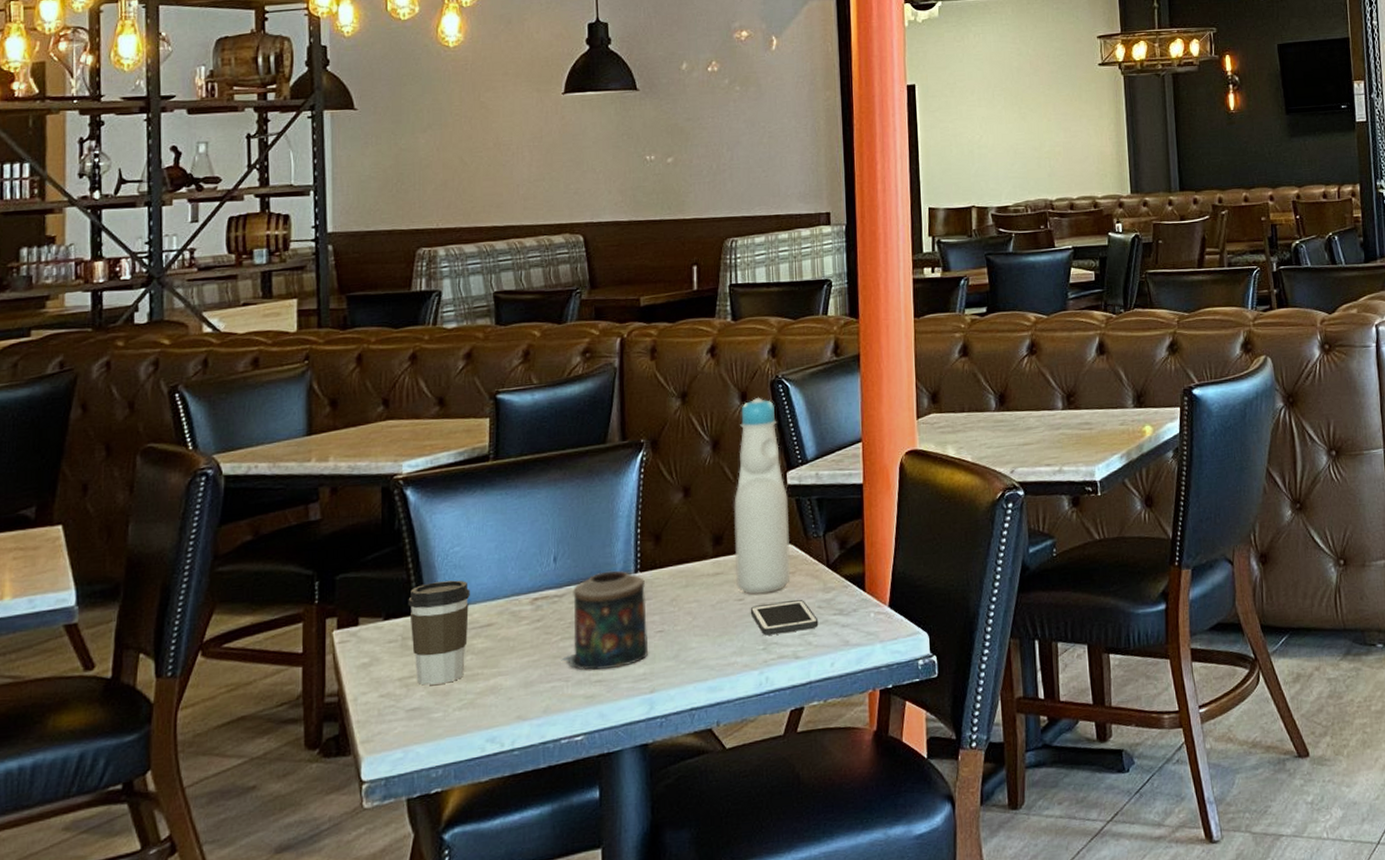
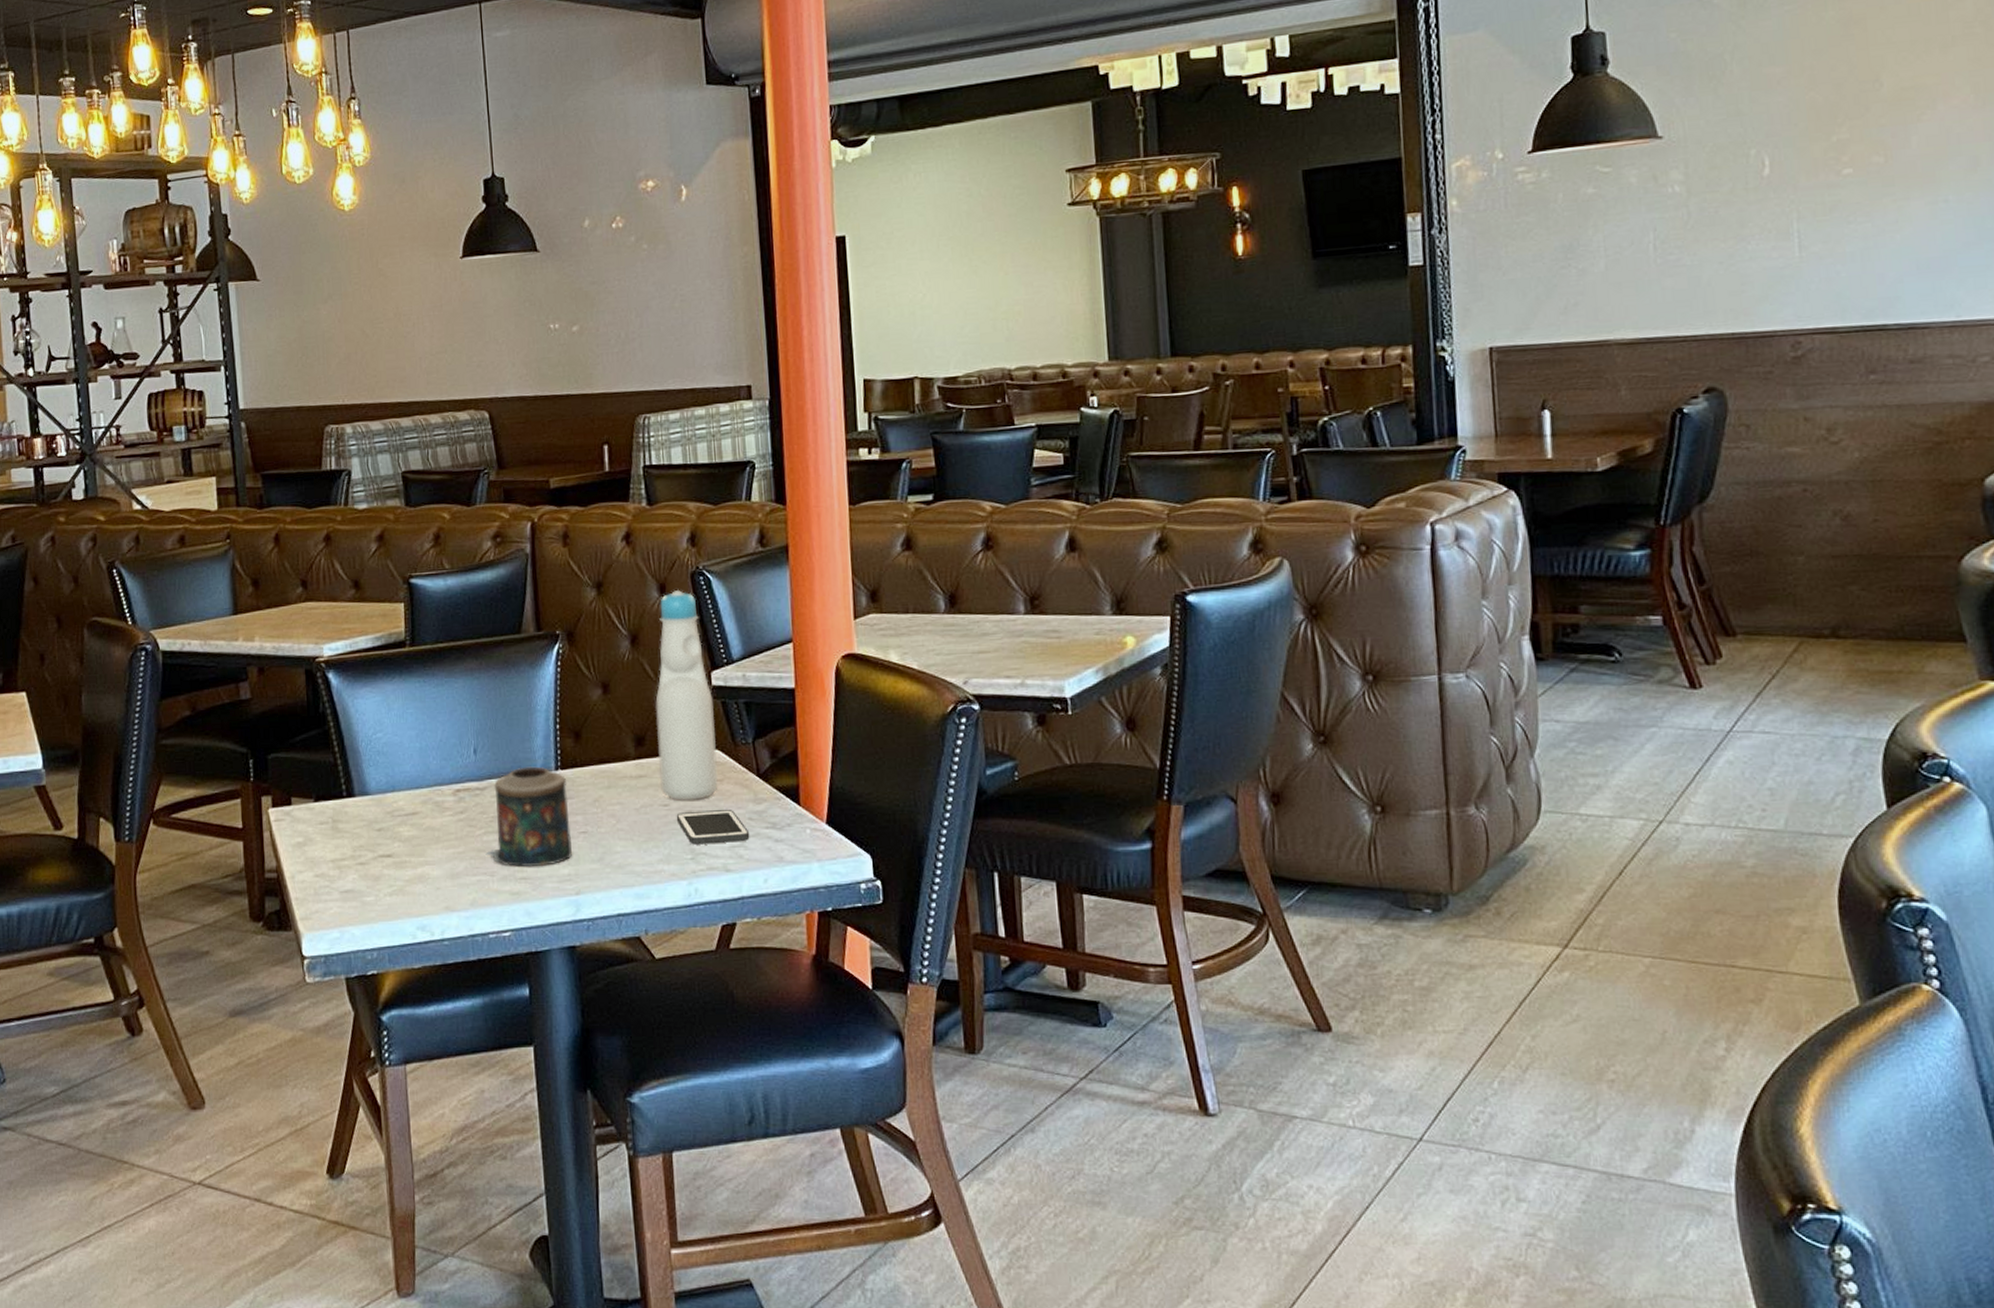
coffee cup: present [408,580,470,686] -> none [336,766,394,869]

